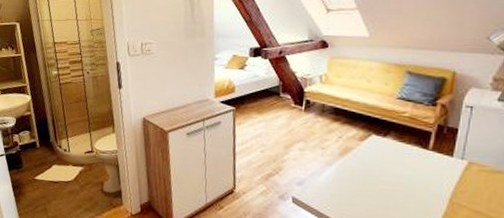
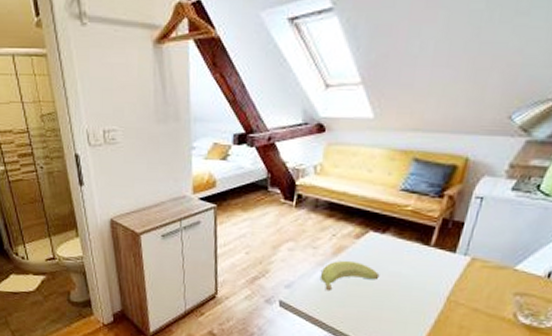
banana: none [329,160,384,190] -> present [319,260,380,291]

